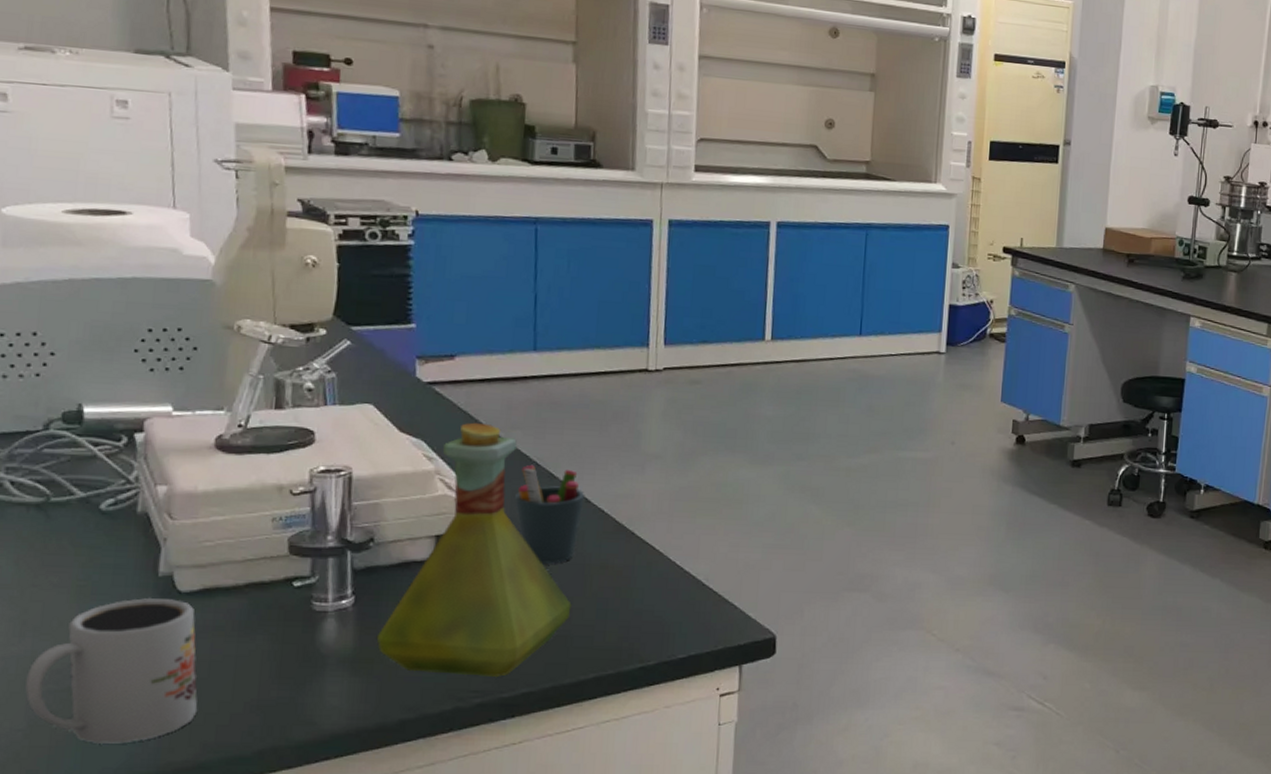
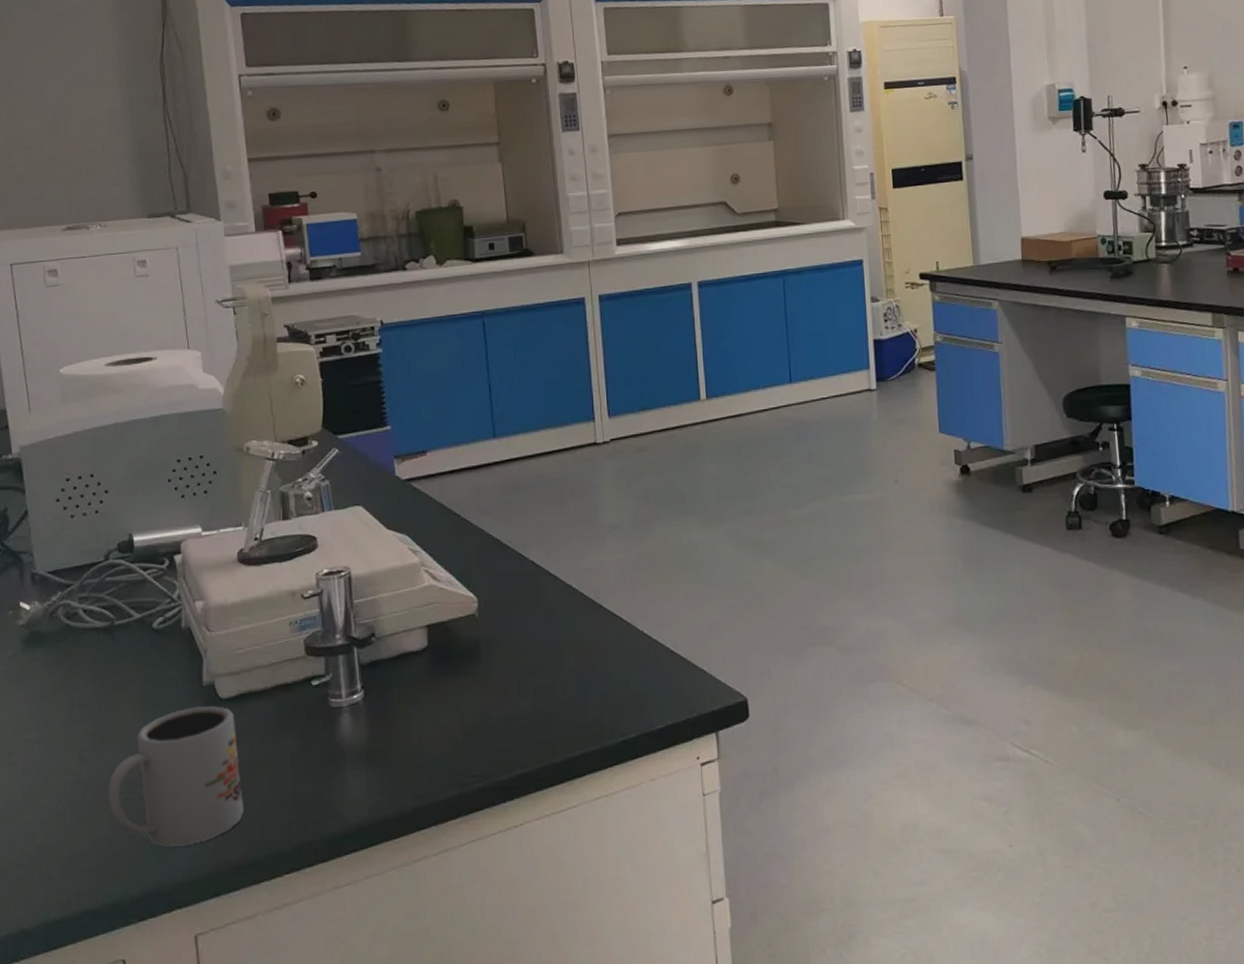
flask: present [376,422,572,677] -> none [386,512,553,761]
pen holder: present [515,464,585,564] -> none [492,547,554,644]

